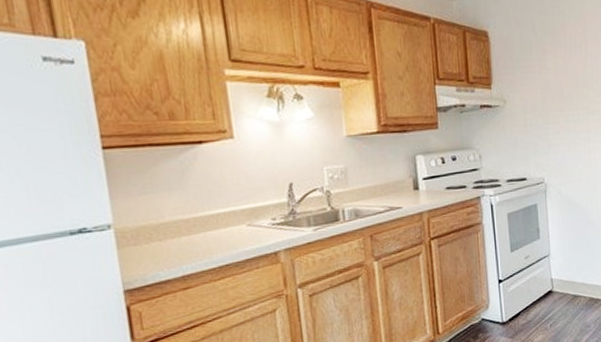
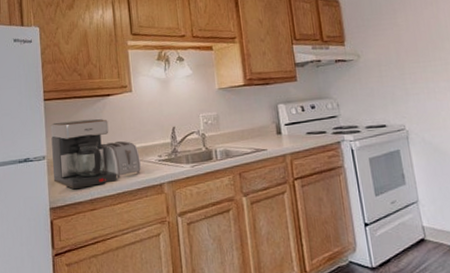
coffee maker: none [115,173,219,266] -> present [50,118,118,190]
toaster: none [192,201,251,249] -> present [101,140,142,179]

